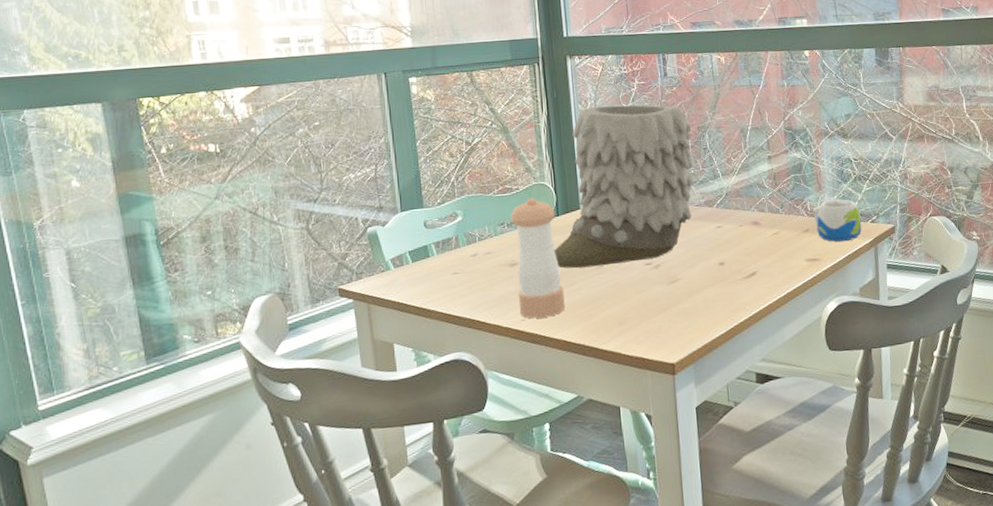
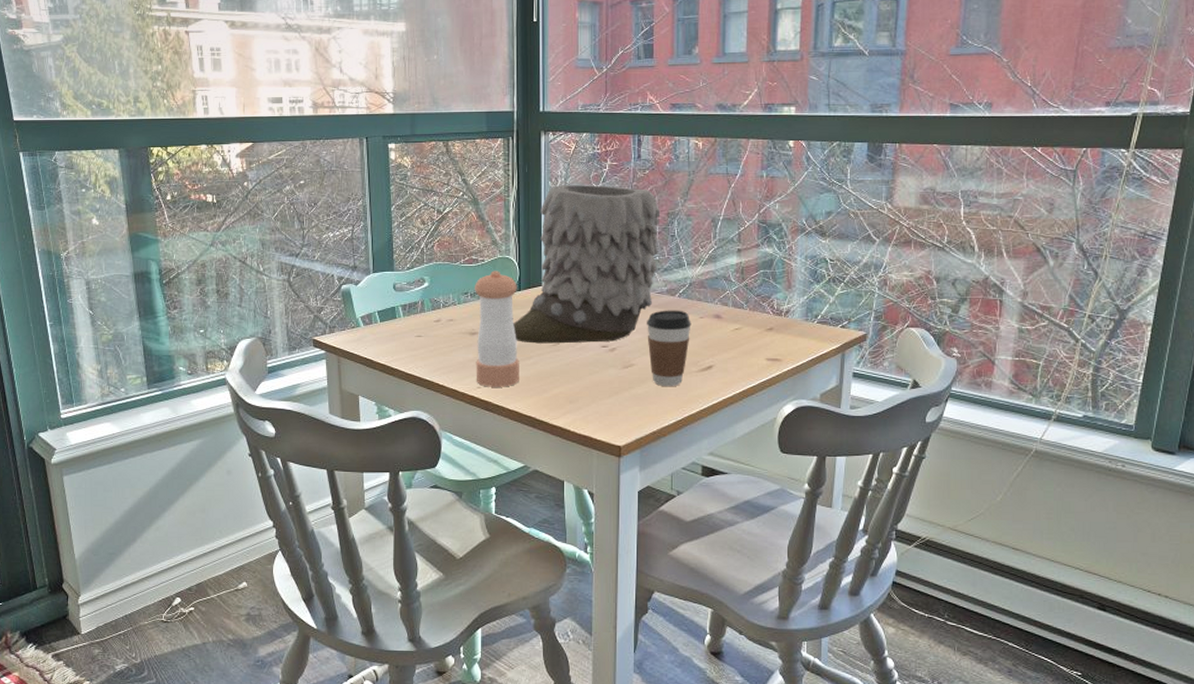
coffee cup: none [688,220,732,298] -> present [647,310,691,386]
mug: present [814,197,862,242] -> none [780,296,831,345]

